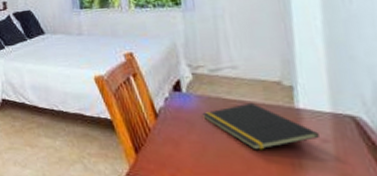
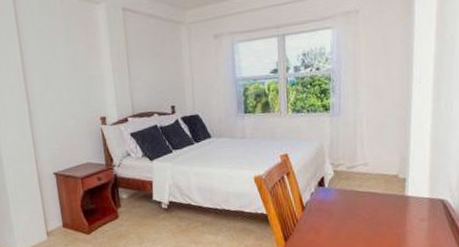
notepad: present [202,102,321,150] -> none [339,193,420,231]

